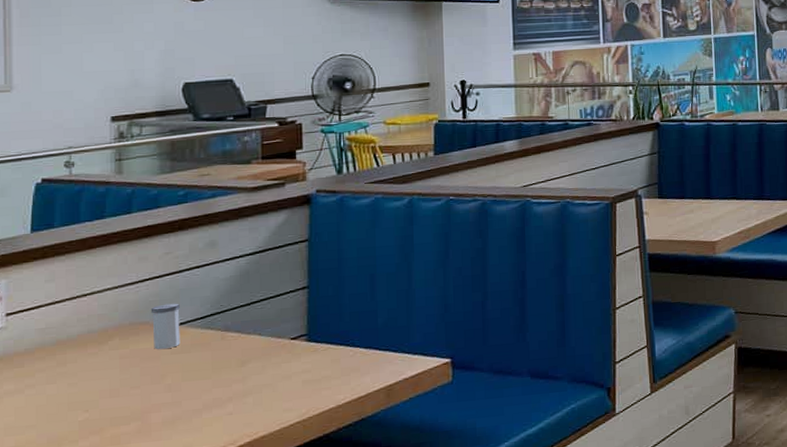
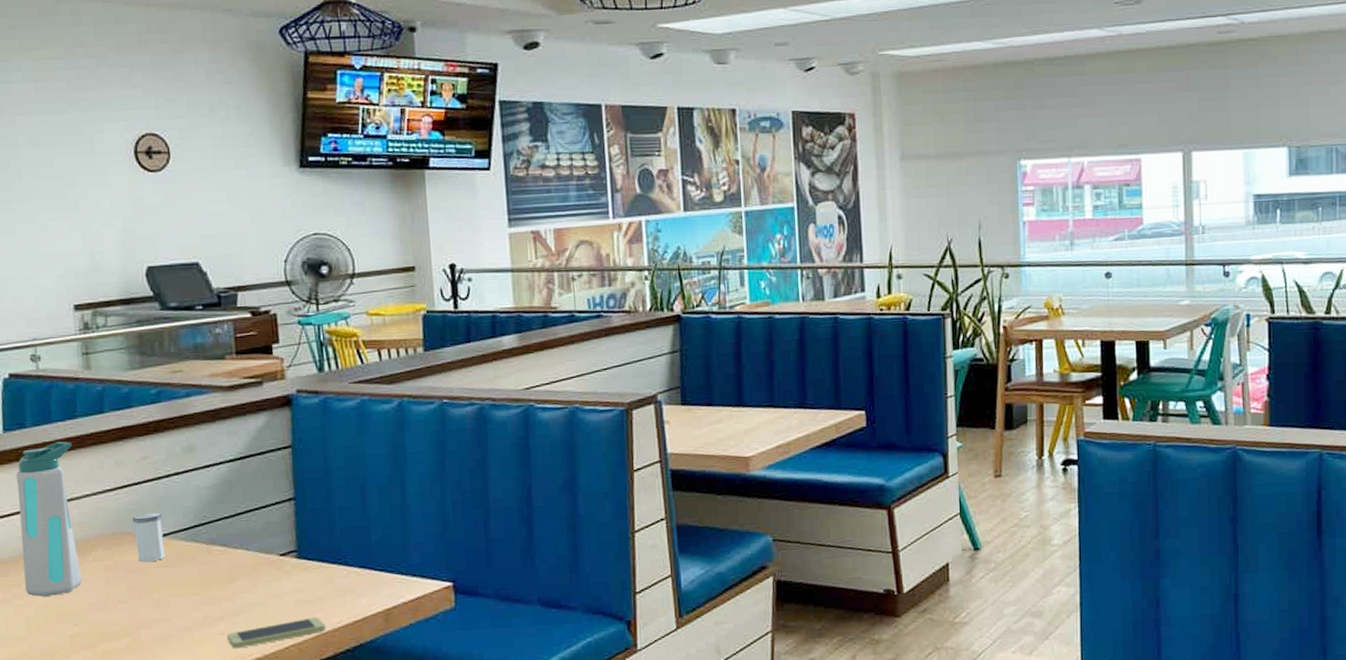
water bottle: none [38,239,98,386] -> present [15,441,82,597]
smartphone: none [234,395,331,428] -> present [226,617,326,649]

